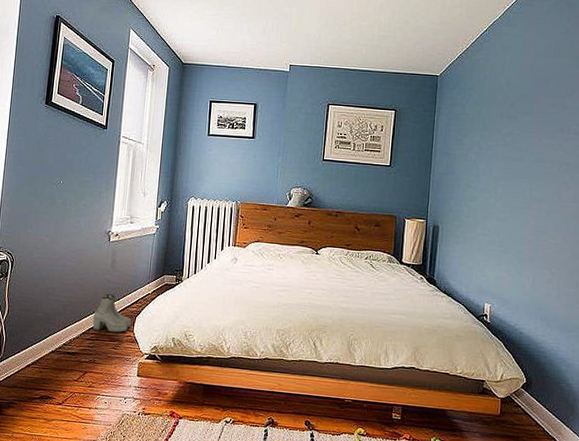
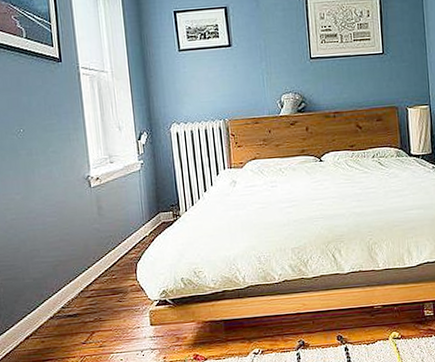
boots: present [92,294,131,333] -> none [88,244,133,286]

